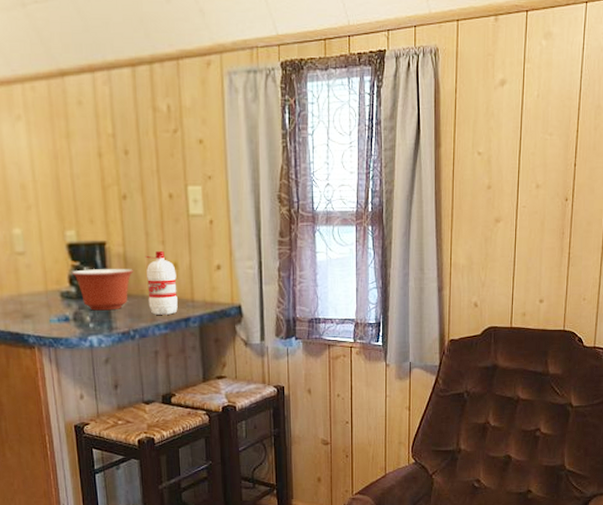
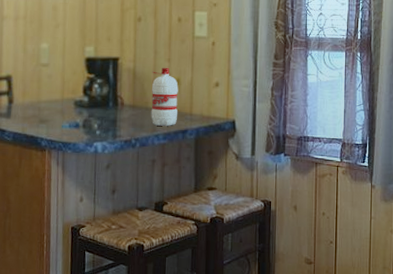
mixing bowl: present [71,269,134,311] -> none [86,81,141,120]

